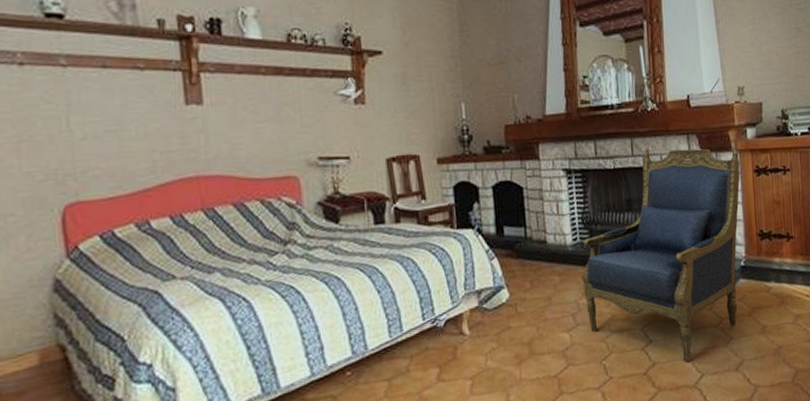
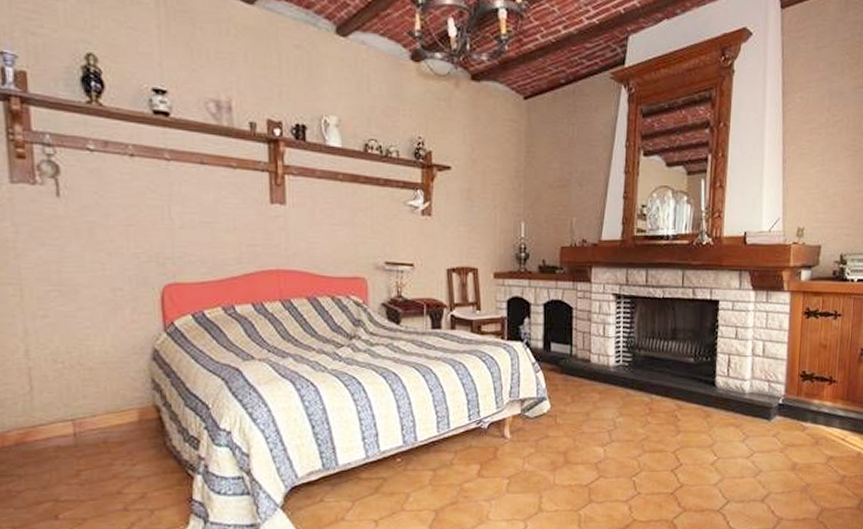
armchair: present [581,146,740,363] -> none [620,281,790,488]

